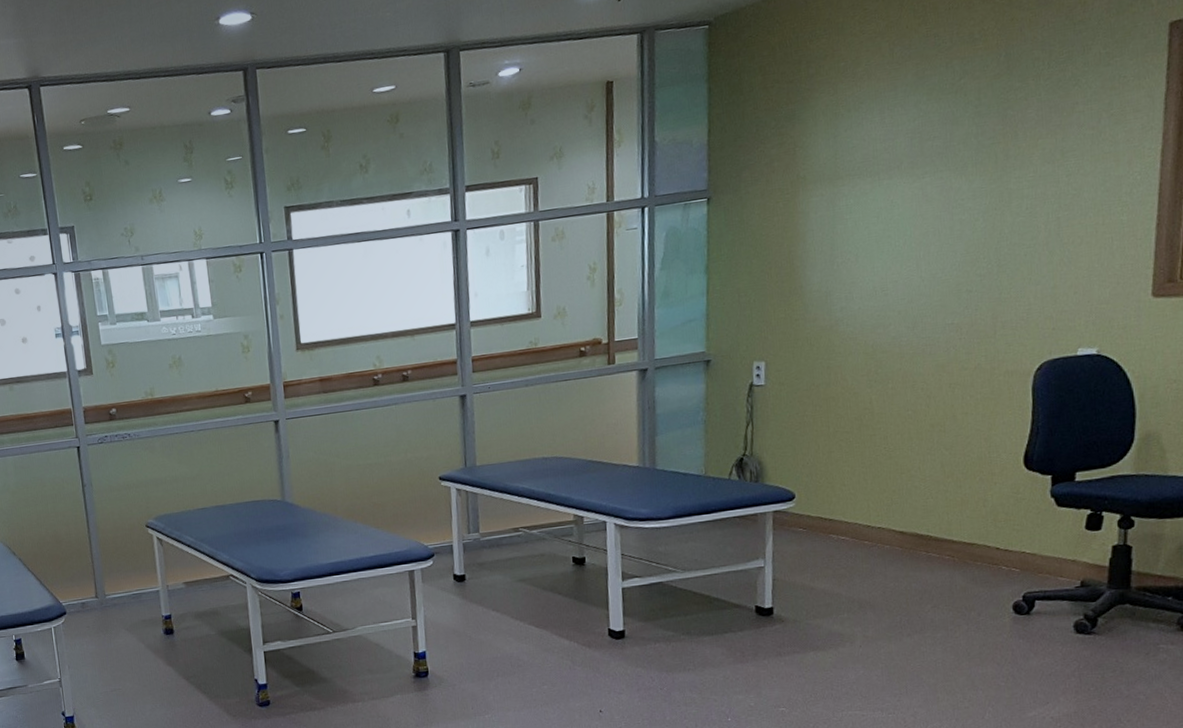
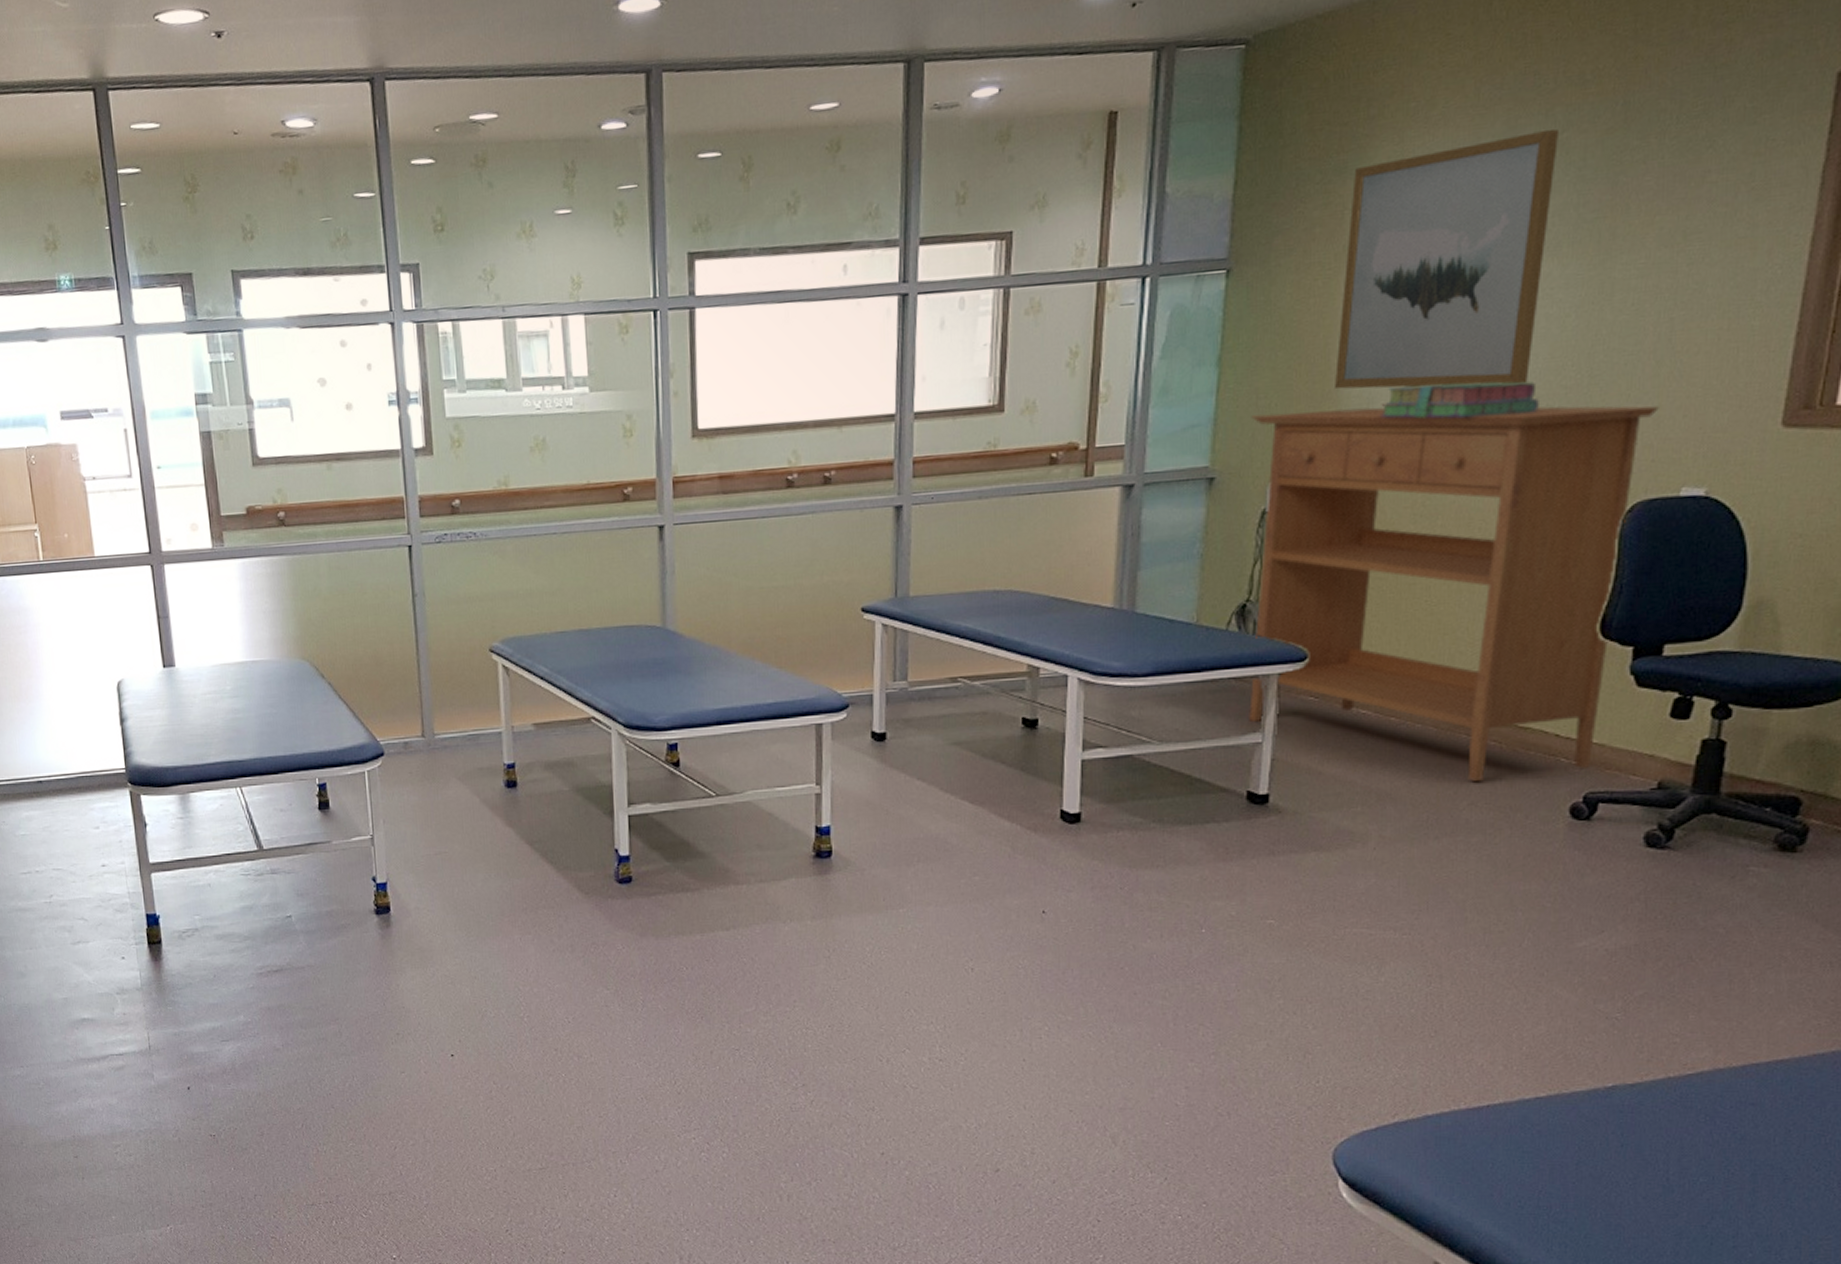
console table: none [735,286,1055,588] -> present [1249,406,1659,781]
wall art: none [798,77,958,287] -> present [1333,129,1558,390]
stack of books: none [836,272,960,307] -> present [1381,381,1539,419]

